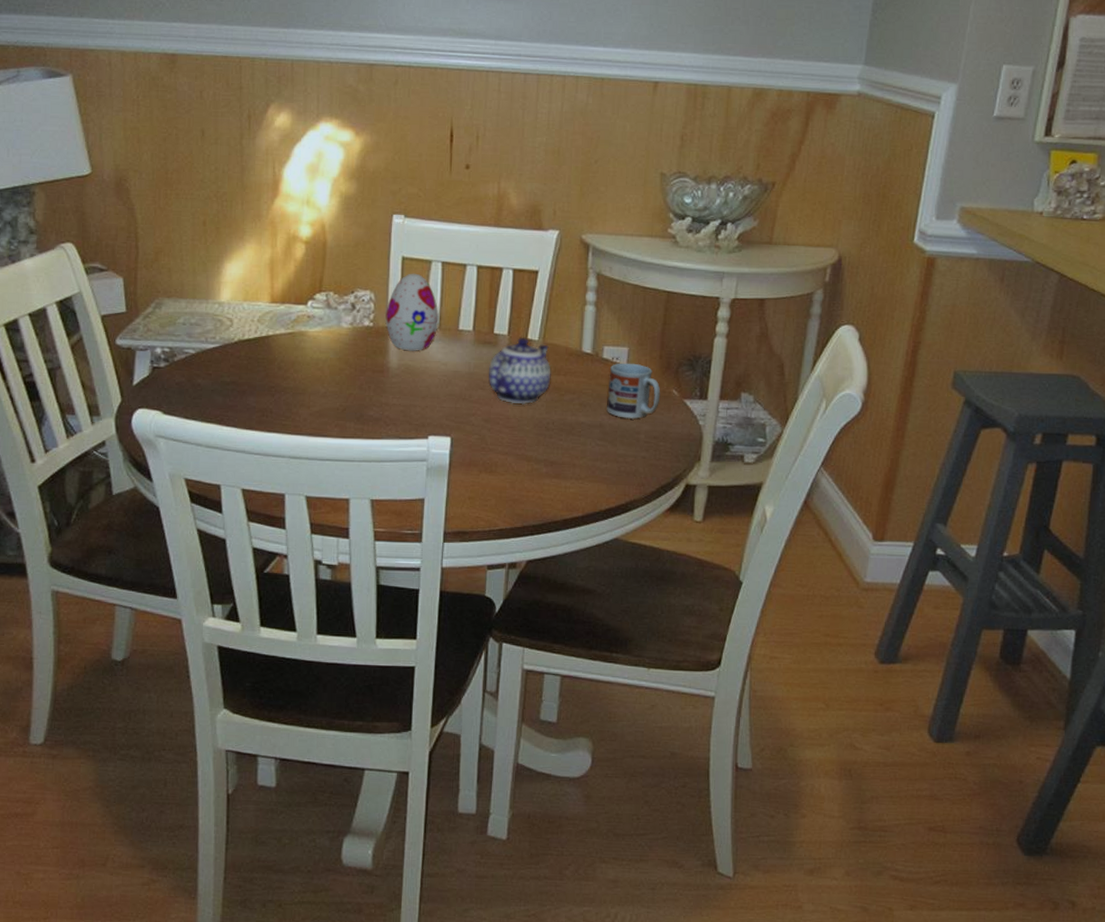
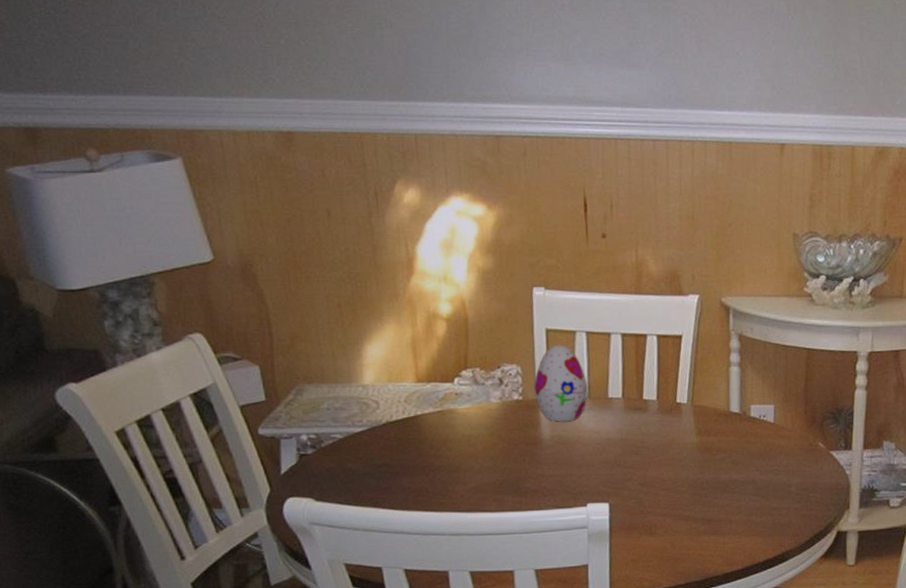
teapot: present [488,338,551,405] -> none [641,402,702,467]
cup: present [607,363,661,419] -> none [757,419,808,473]

